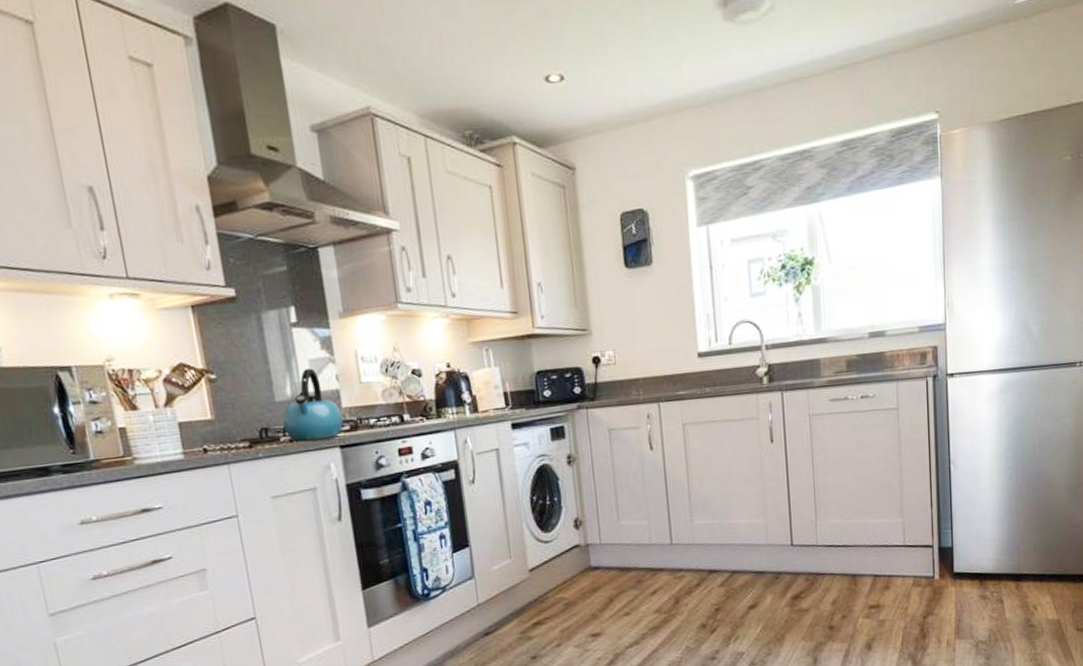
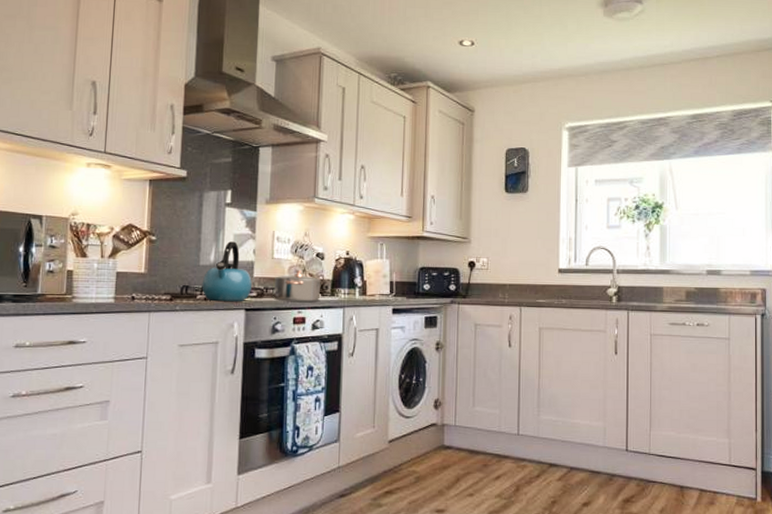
cooking pot: none [367,392,425,433] -> present [274,269,321,303]

